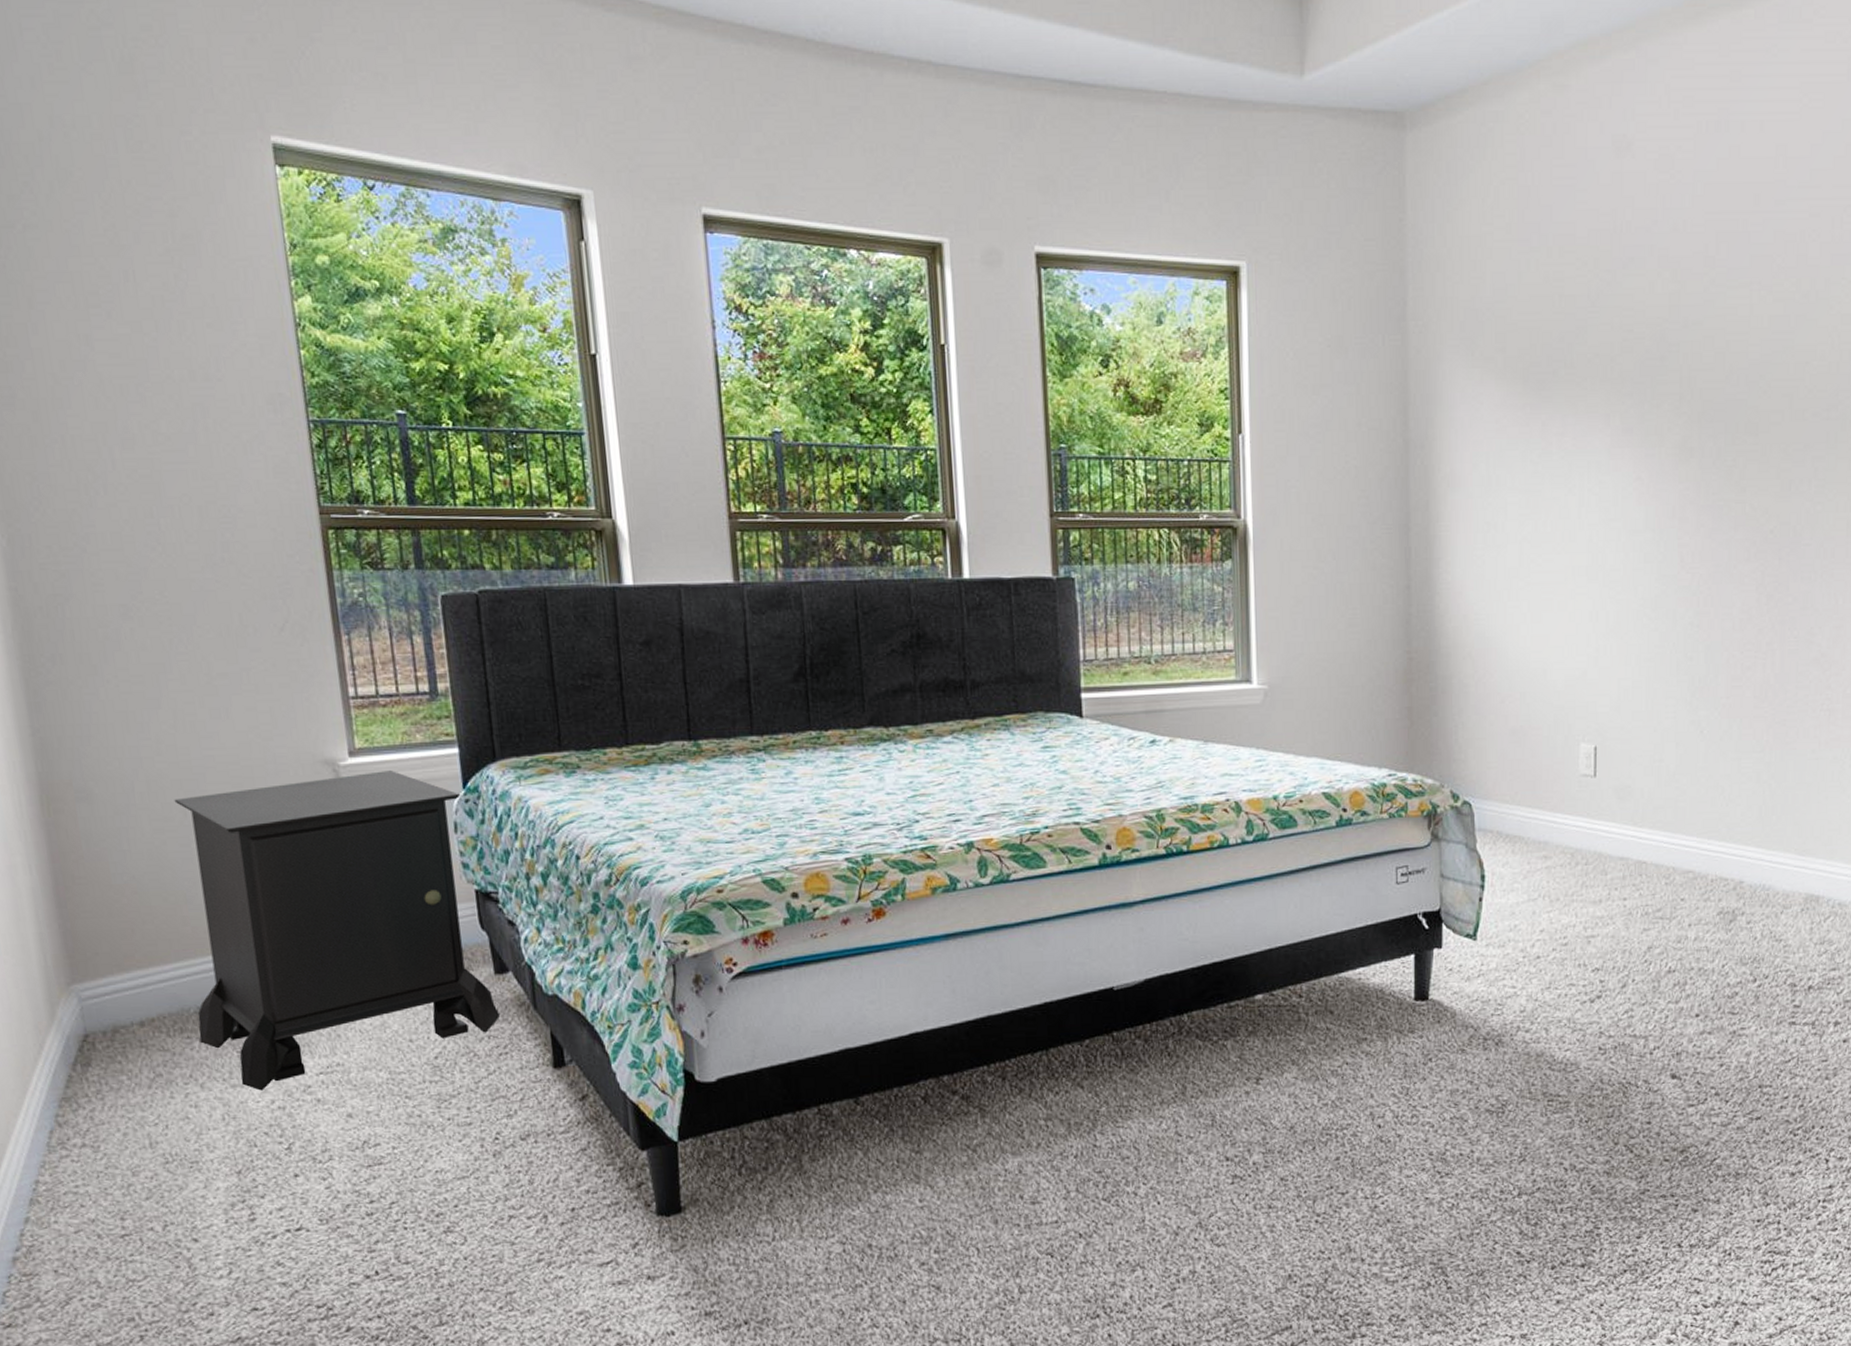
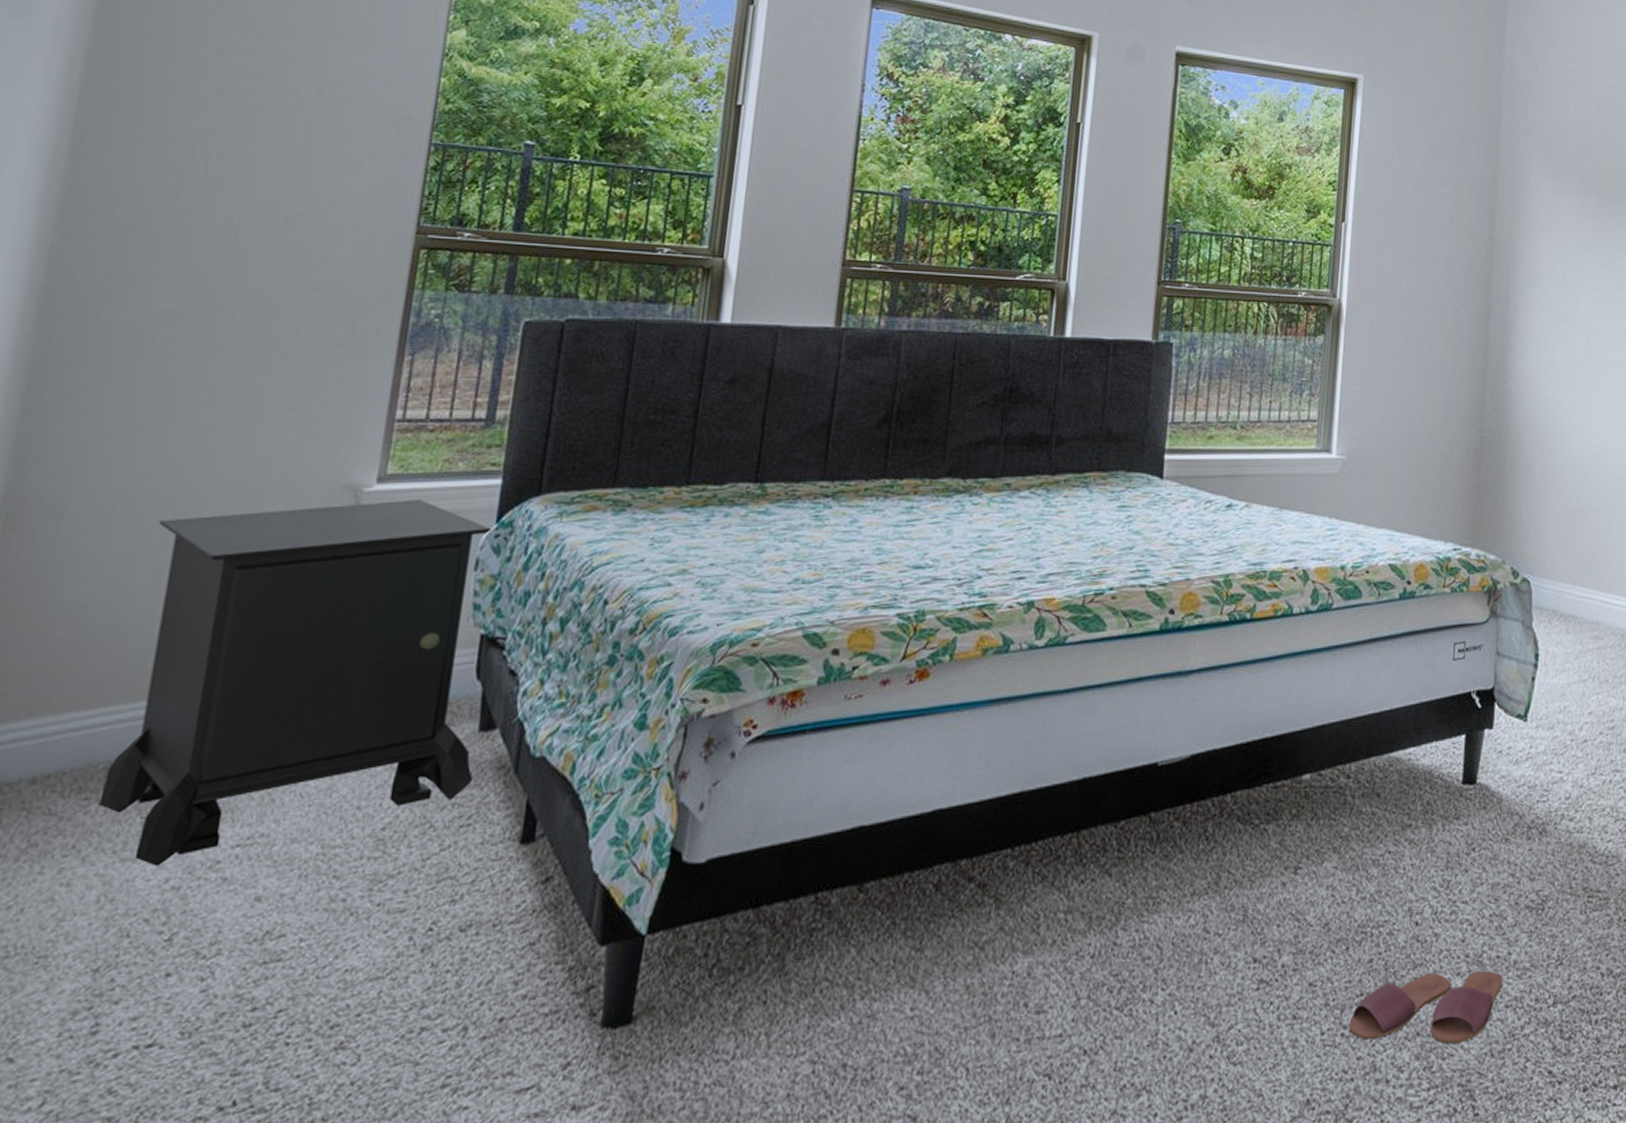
slippers: none [1322,1166,1468,1229] -> present [1349,970,1503,1044]

